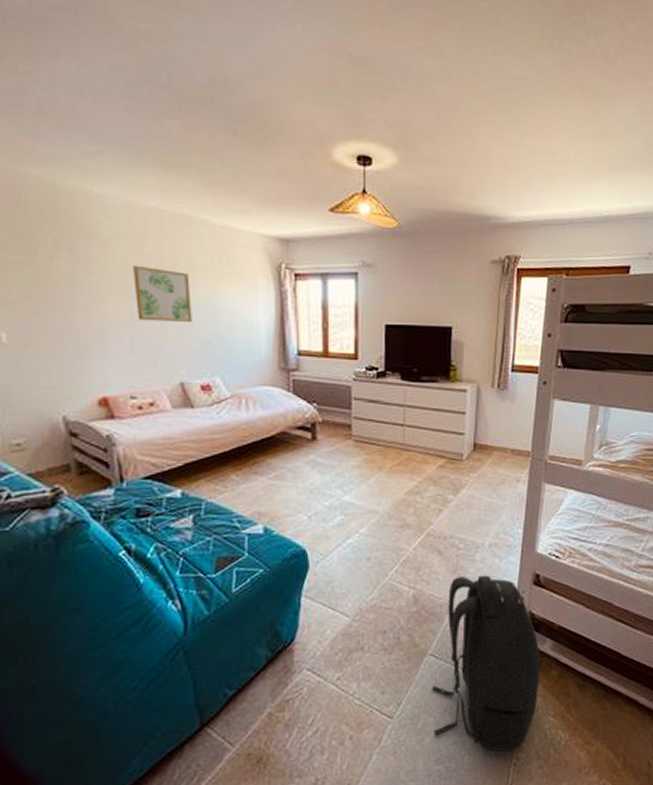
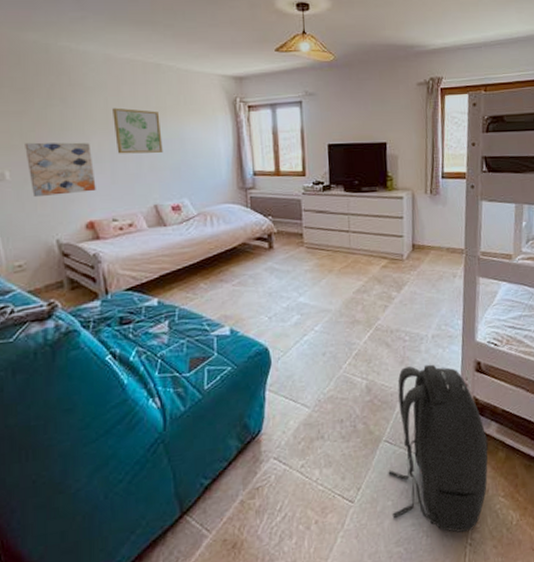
wall art: none [25,300,111,366] -> present [25,142,96,198]

